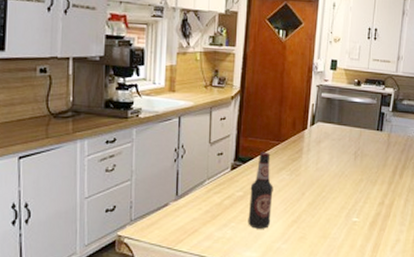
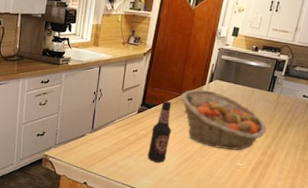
fruit basket: none [280,135,381,203] -> present [180,89,267,151]

